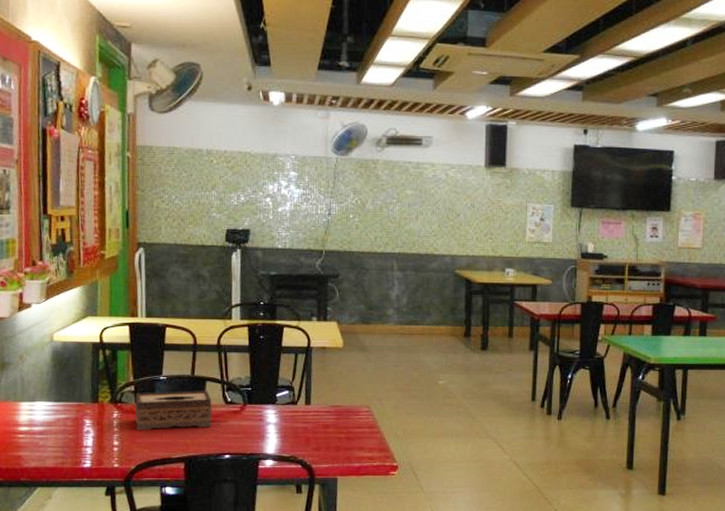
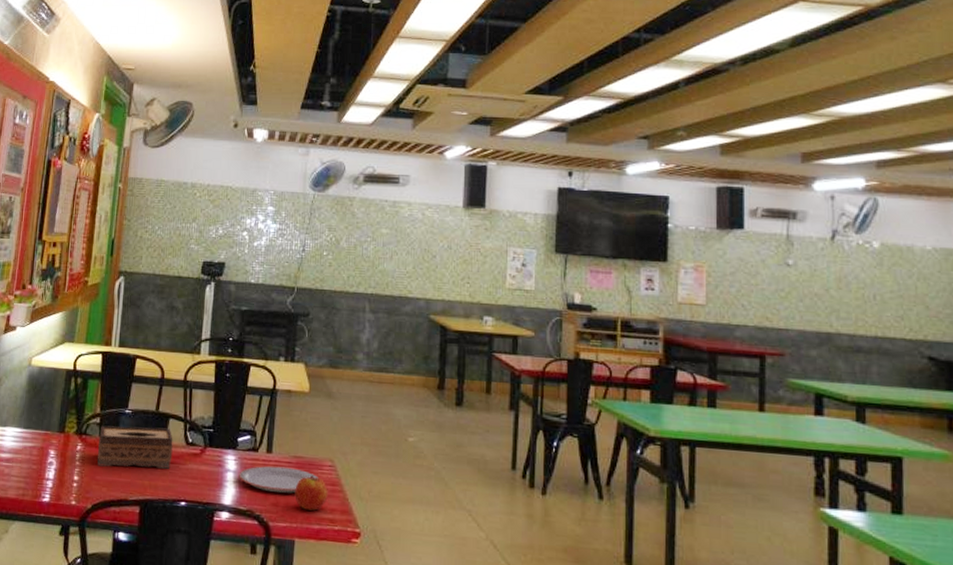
plate: none [280,416,356,439] -> present [239,465,318,494]
apple: none [335,421,366,451] -> present [295,475,328,511]

